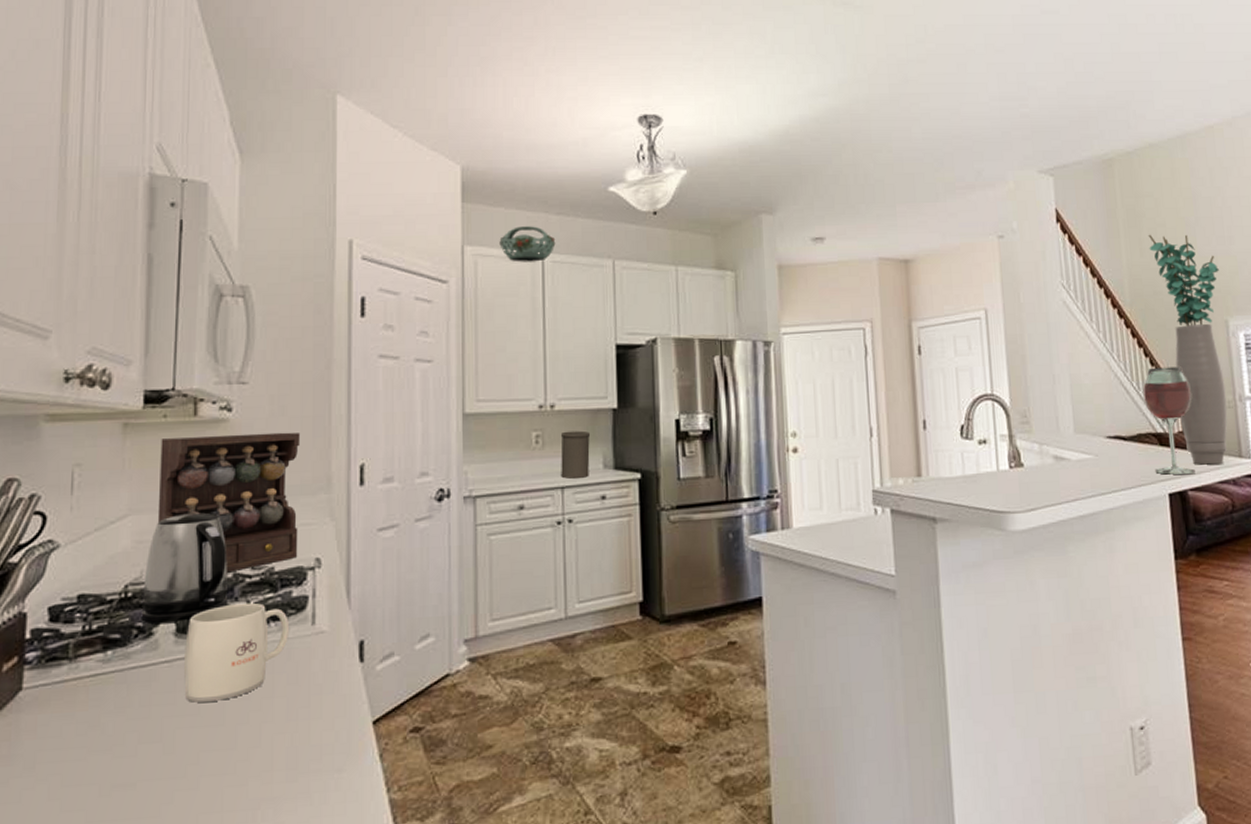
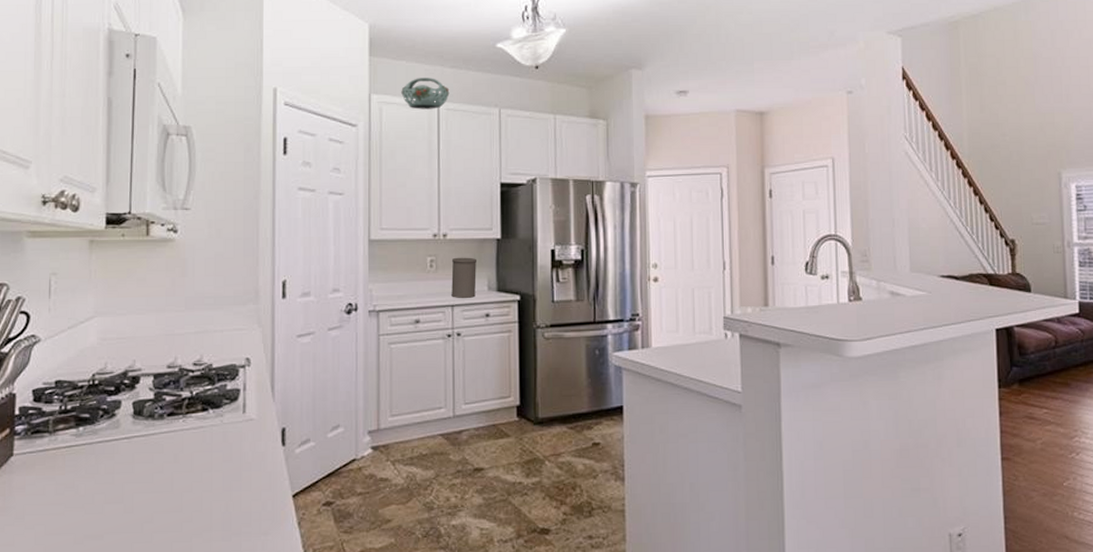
kettle: present [141,512,229,624] -> none [106,316,175,407]
spice rack: present [157,432,301,573] -> none [118,251,234,367]
mug: present [184,602,290,703] -> none [140,393,225,472]
wineglass: present [1142,366,1195,475] -> none [976,214,1022,313]
vase: present [1148,234,1228,465] -> none [988,91,1056,304]

